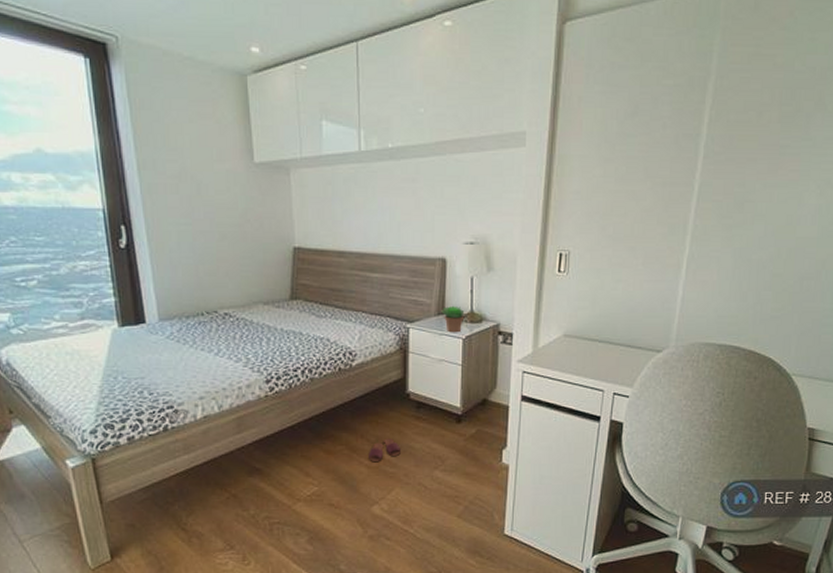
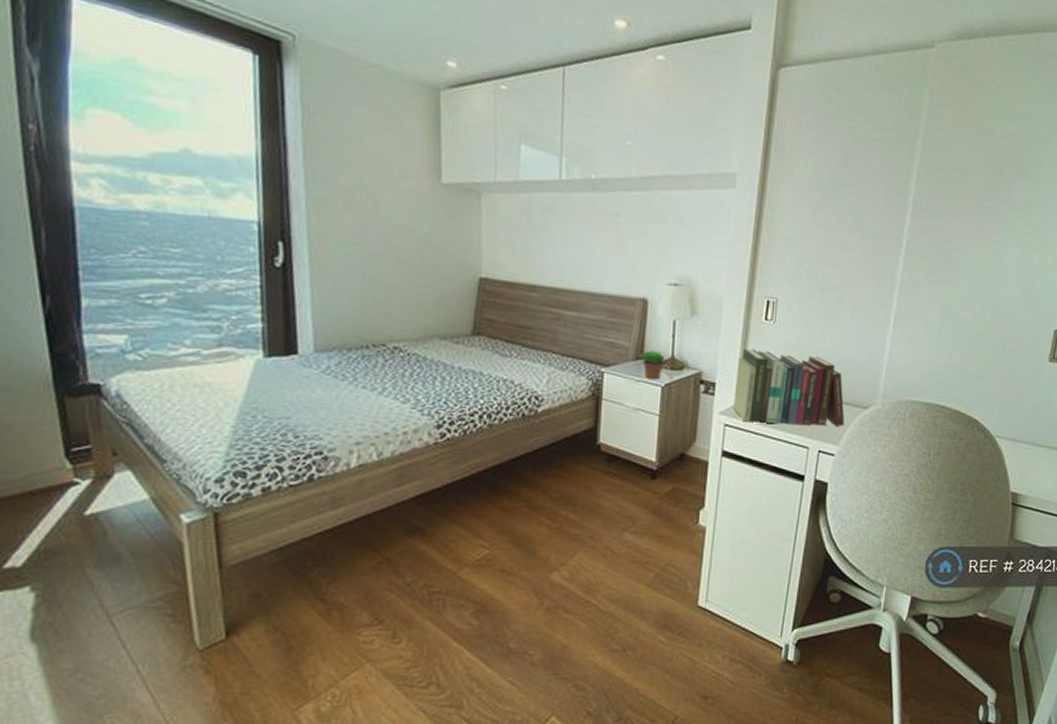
slippers: present [369,438,400,463] -> none [550,495,587,523]
books: none [530,300,638,370] -> present [733,348,845,426]

